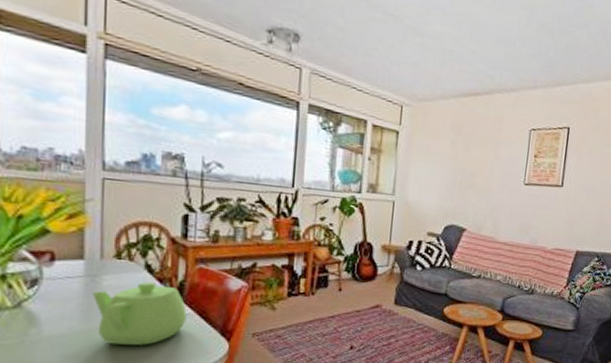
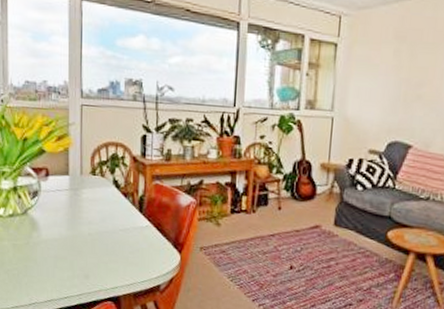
teapot: present [93,281,187,345] -> none [76,195,146,252]

